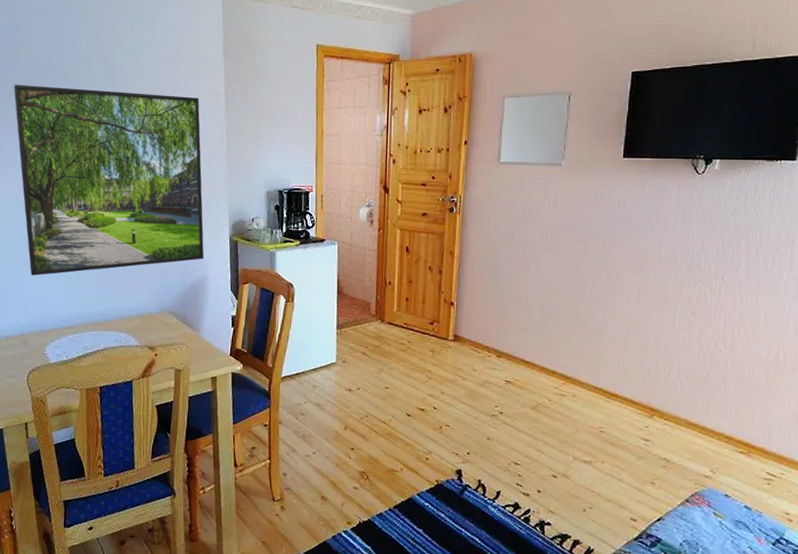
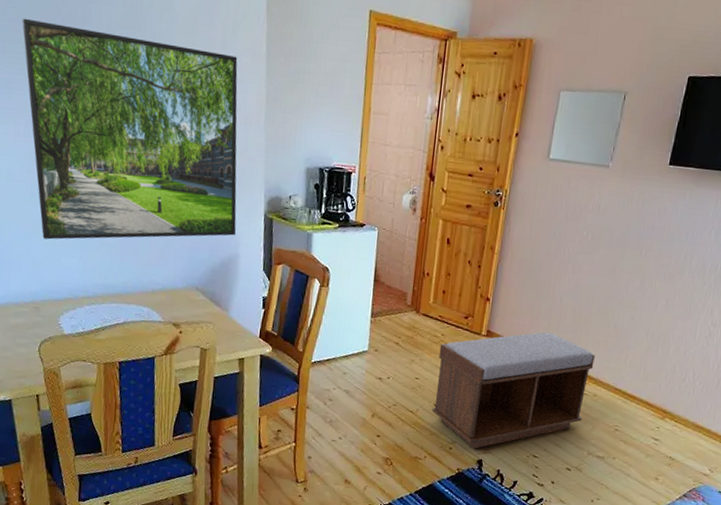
bench: none [405,333,569,459] -> present [432,332,595,449]

